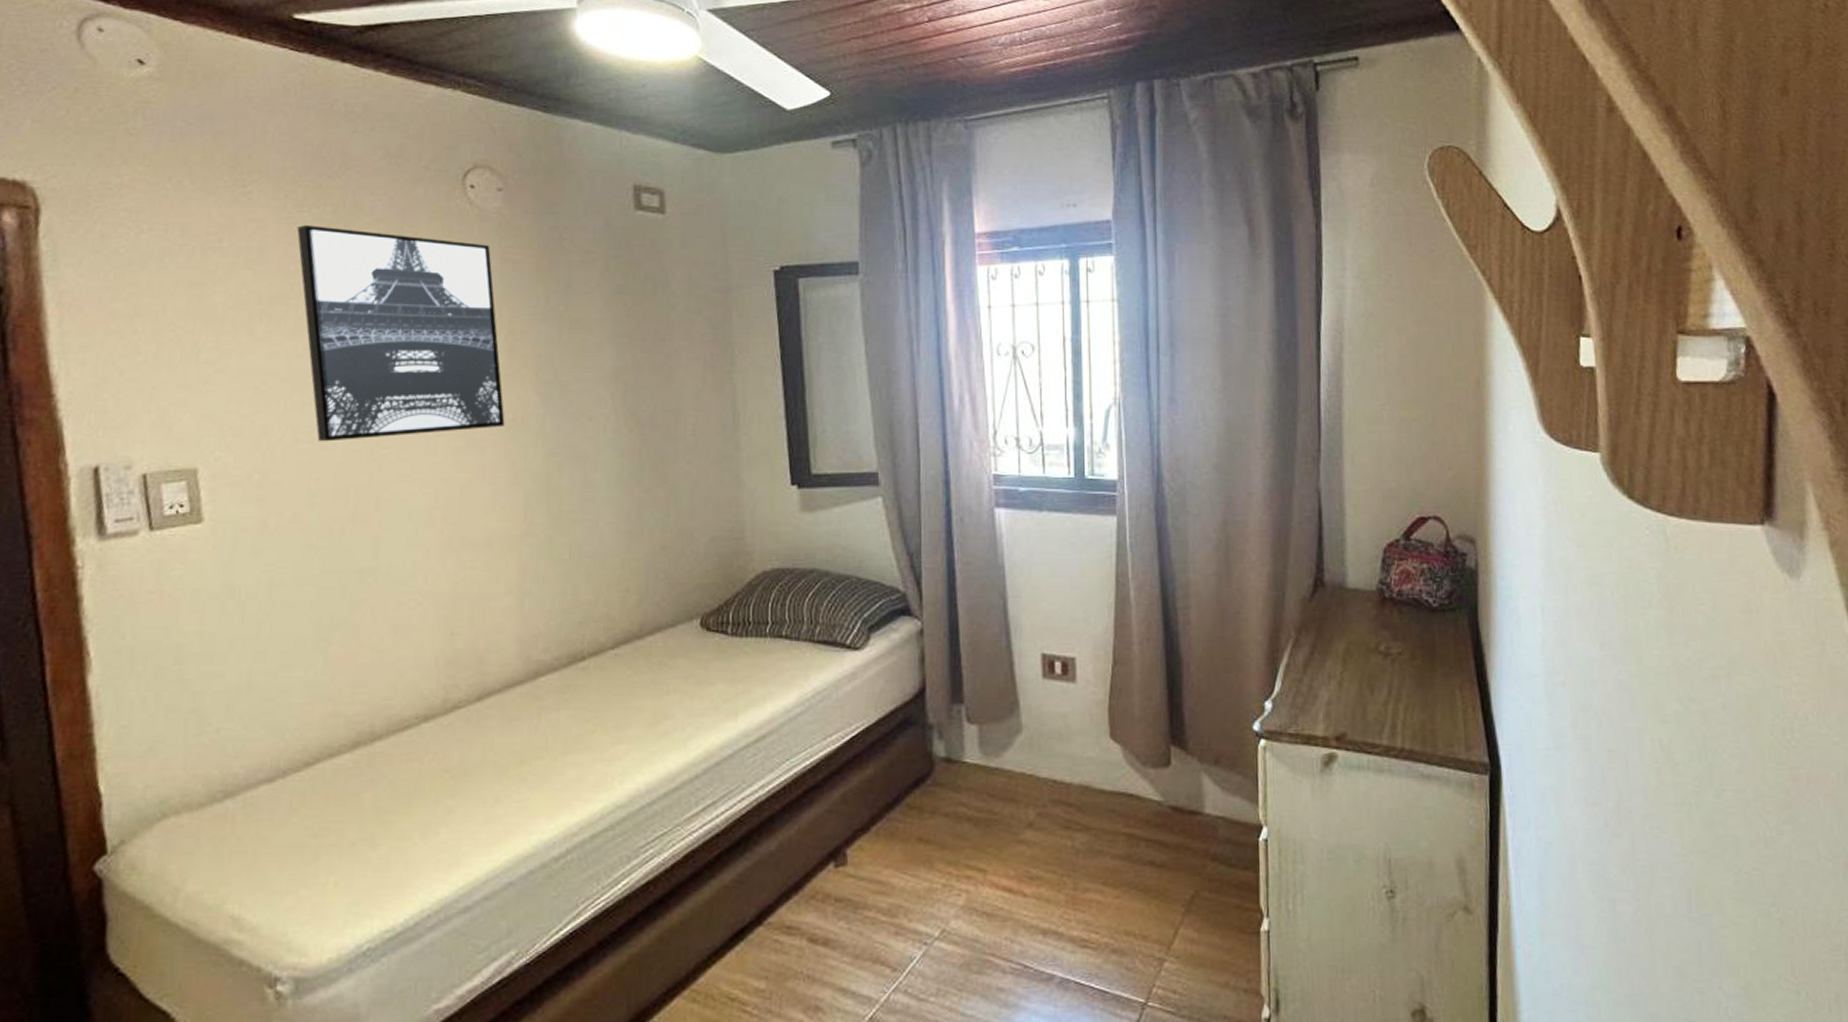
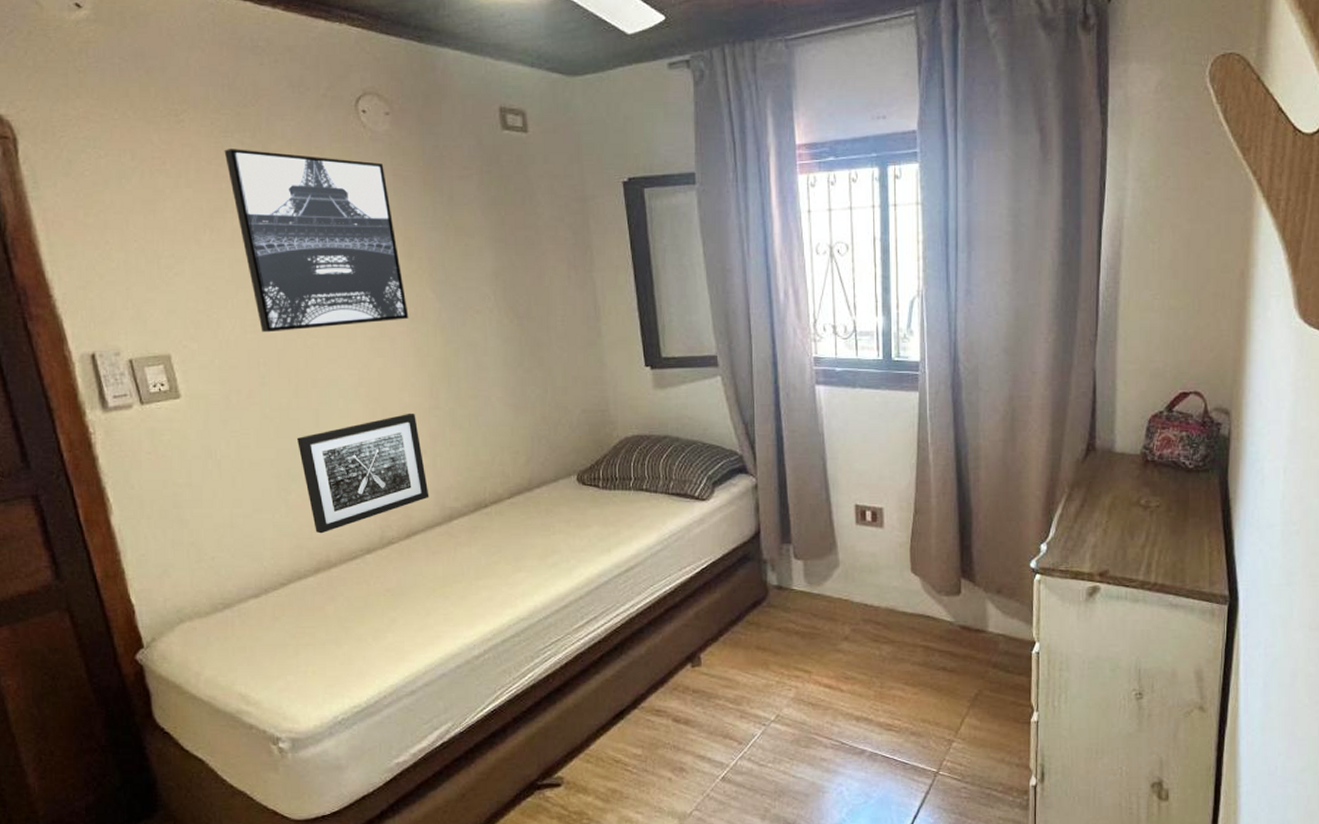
wall art: none [347,541,512,696] -> present [296,413,429,534]

